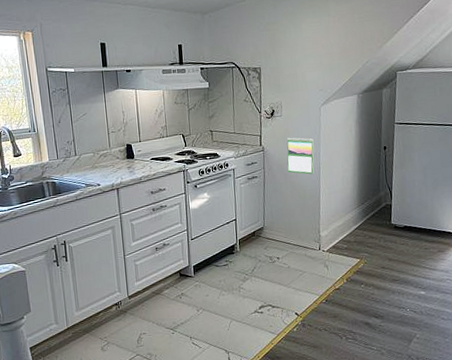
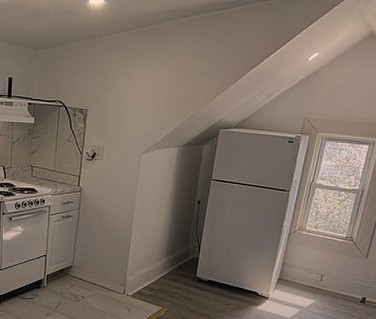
calendar: present [286,137,314,175] -> none [101,181,130,220]

